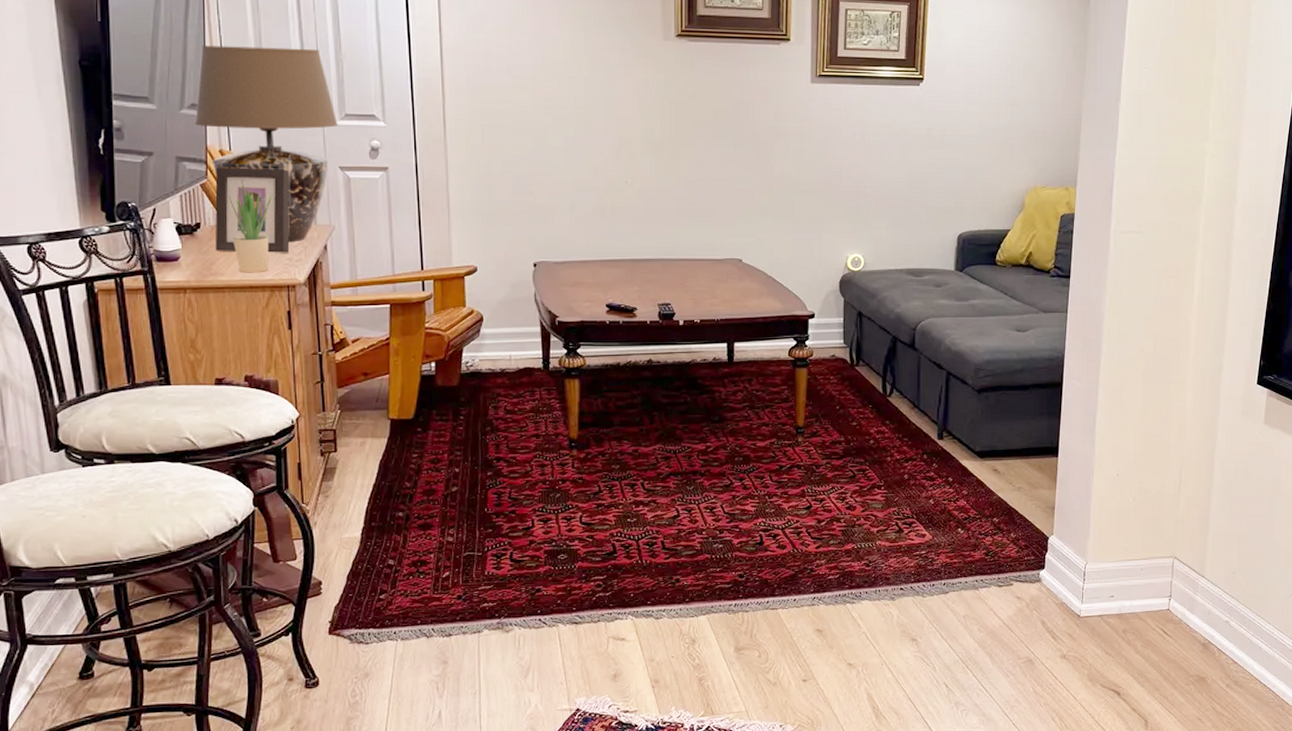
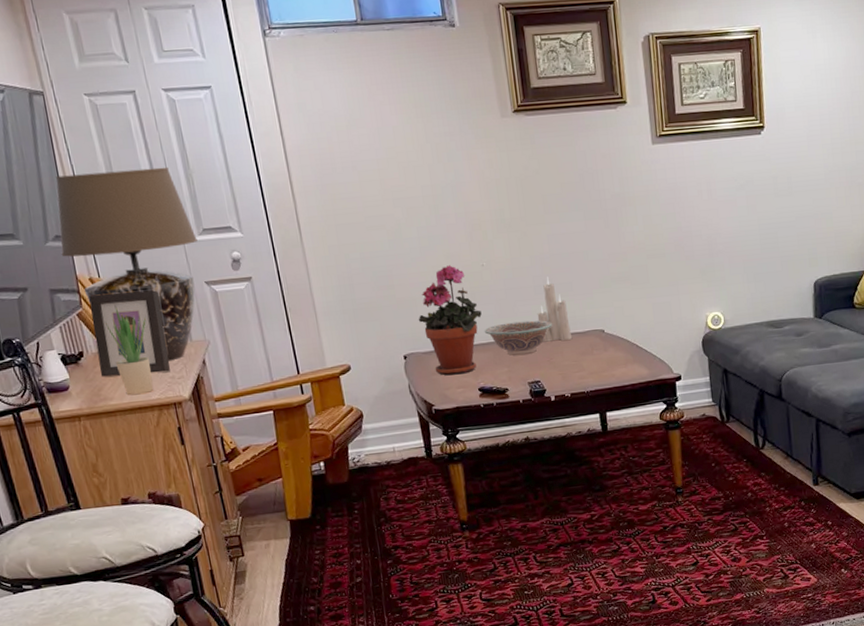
potted plant: none [553,178,619,288] -> present [418,265,482,376]
decorative bowl: none [619,242,690,276] -> present [484,320,553,356]
candle: none [675,200,709,267] -> present [537,277,573,342]

